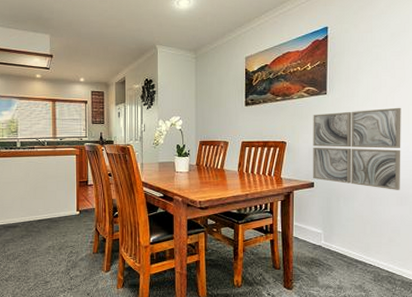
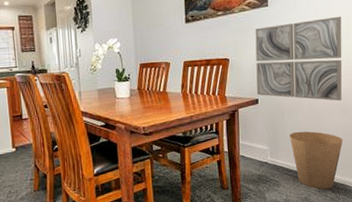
trash can: none [345,218,401,279] -> present [290,131,344,190]

